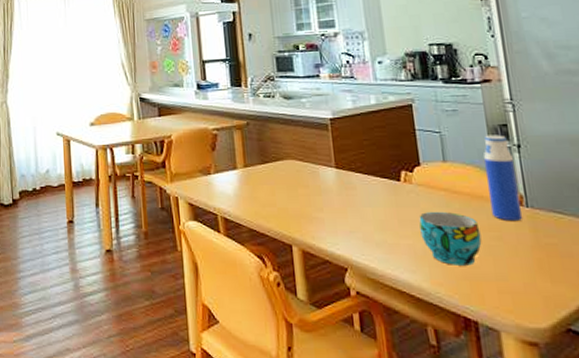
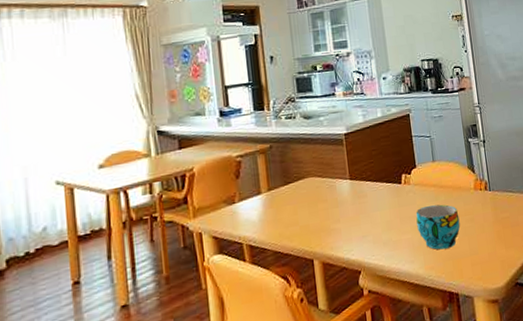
water bottle: present [483,135,523,220] -> none [461,134,487,205]

